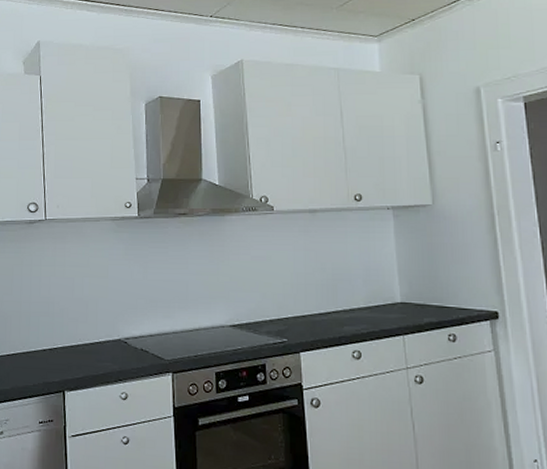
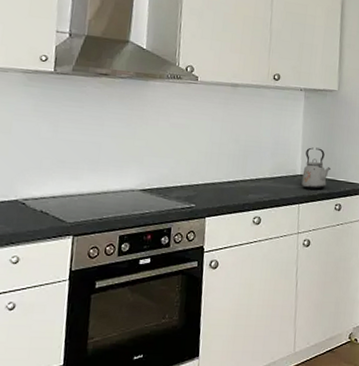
kettle: none [403,271,438,318] -> present [301,147,332,190]

